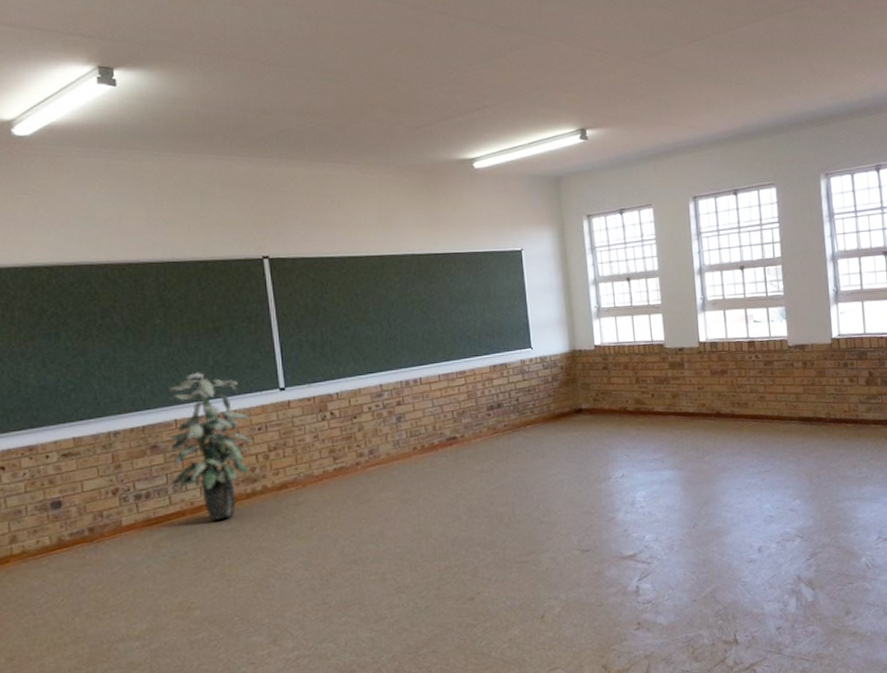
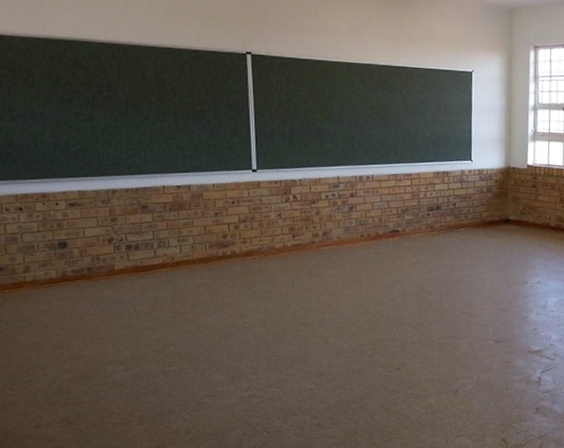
indoor plant: present [166,371,252,521] -> none [157,147,225,275]

